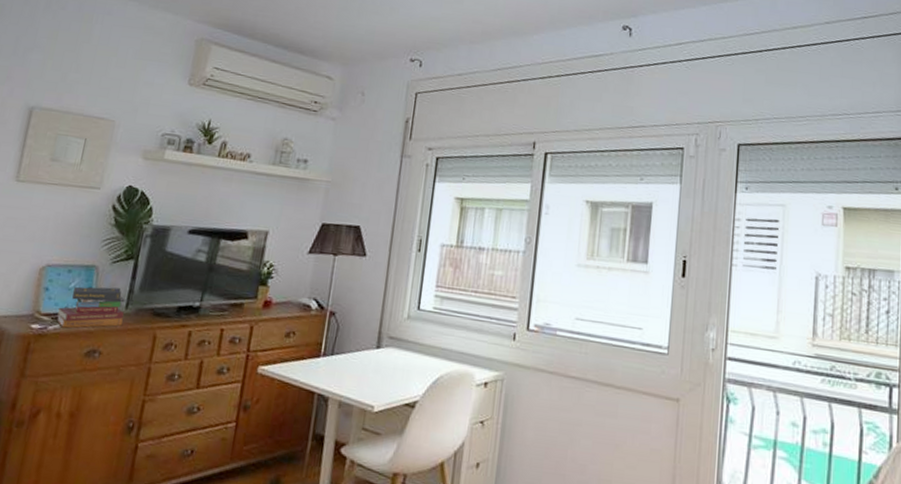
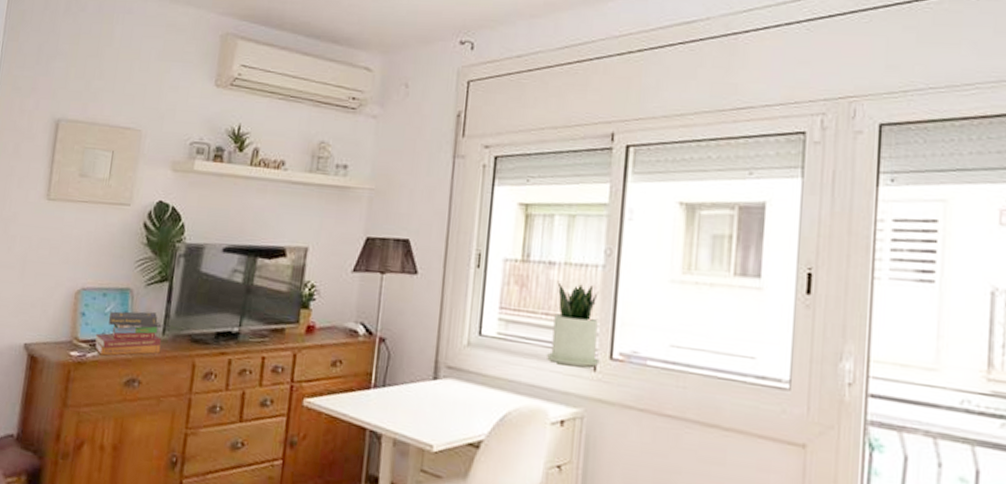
planter: none [474,265,519,337] -> present [546,282,600,368]

